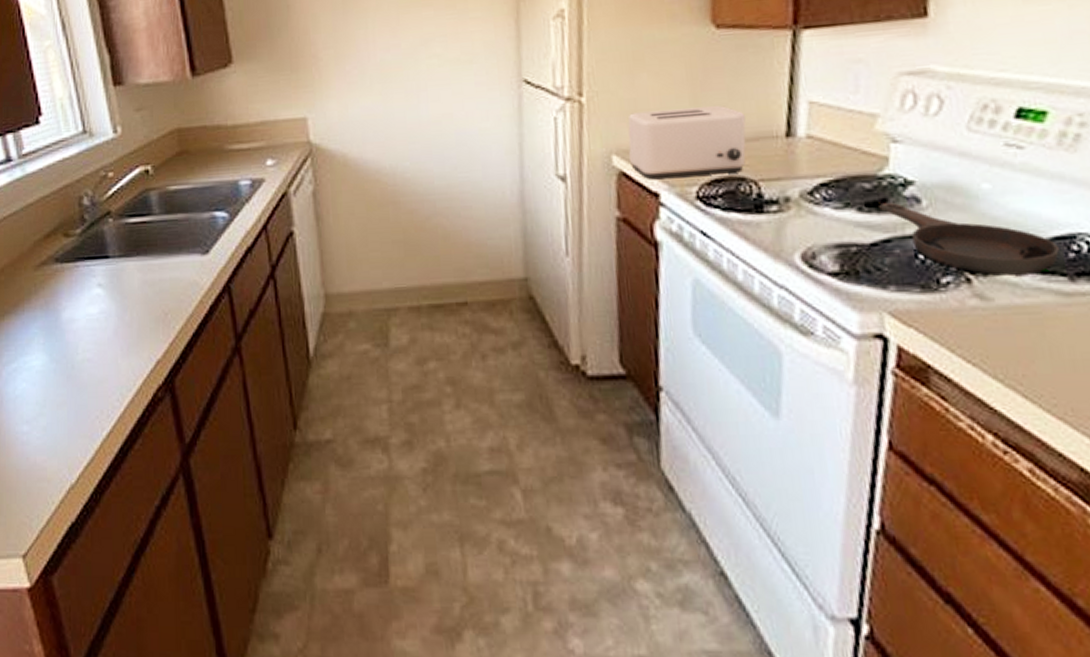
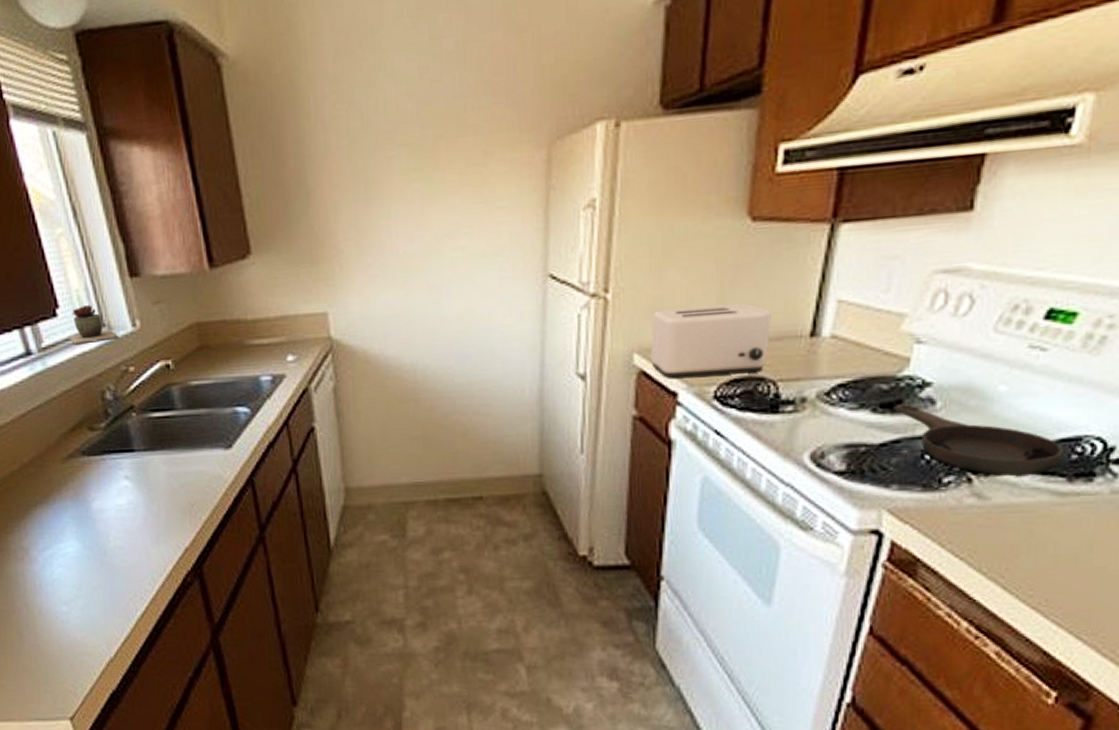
succulent plant: none [50,112,99,152] -> present [68,304,118,345]

